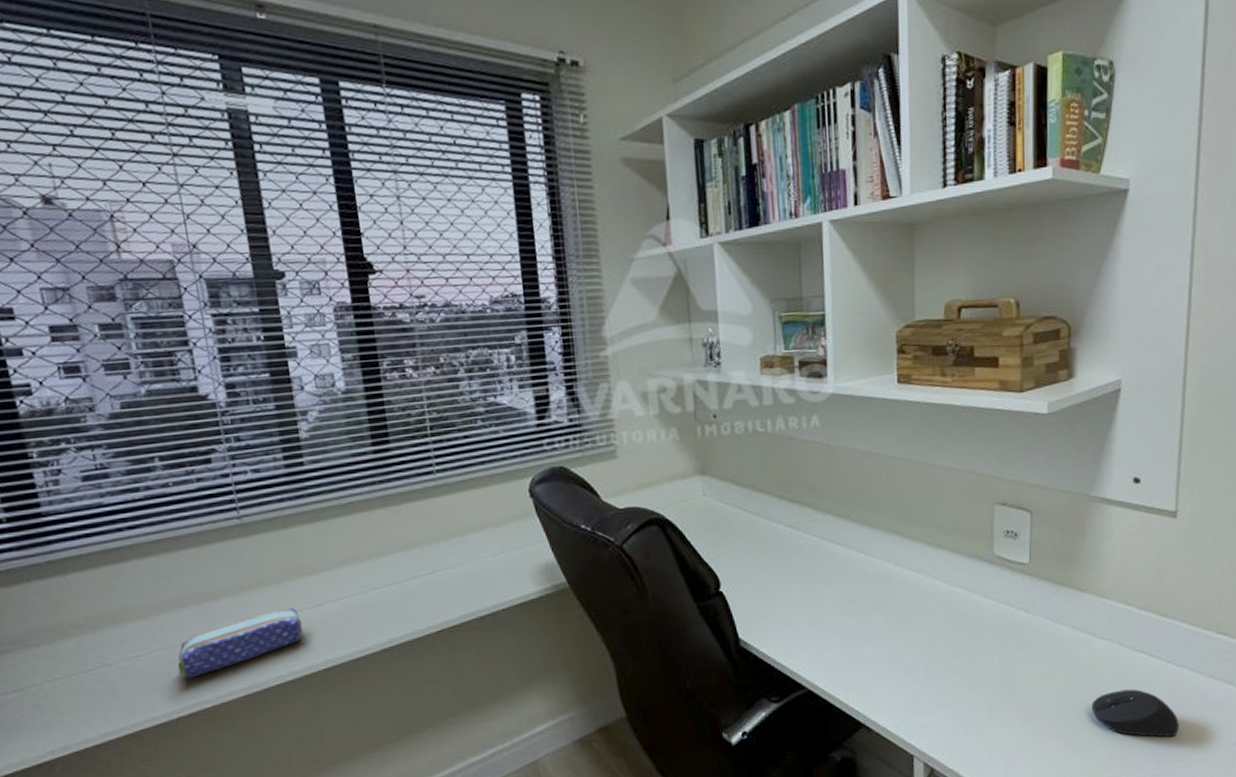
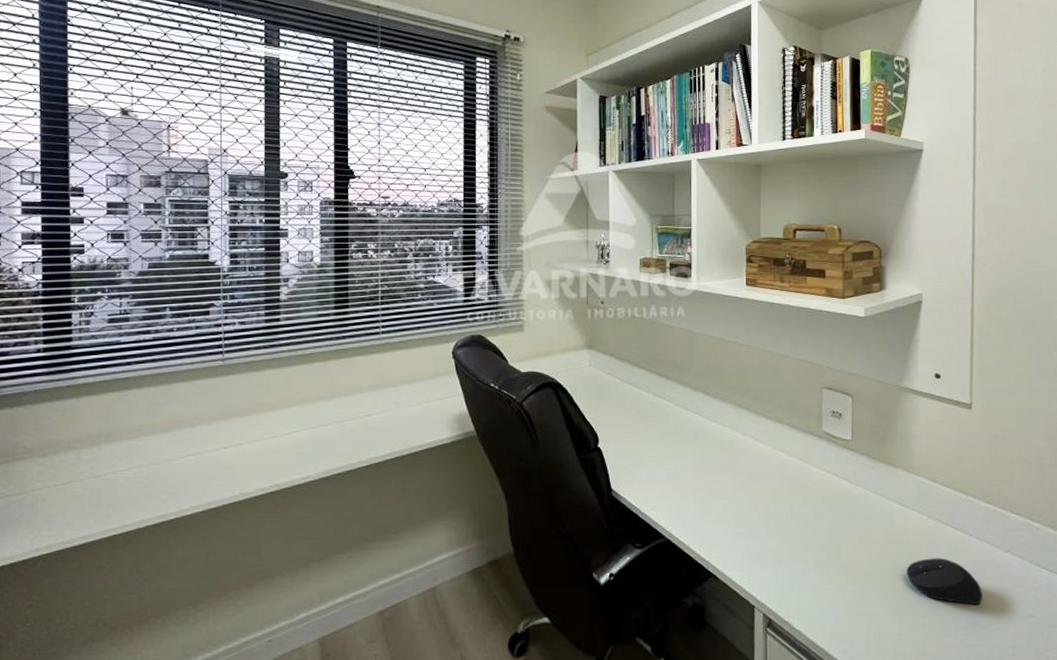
pencil case: present [177,608,303,678] -> none [153,438,259,492]

